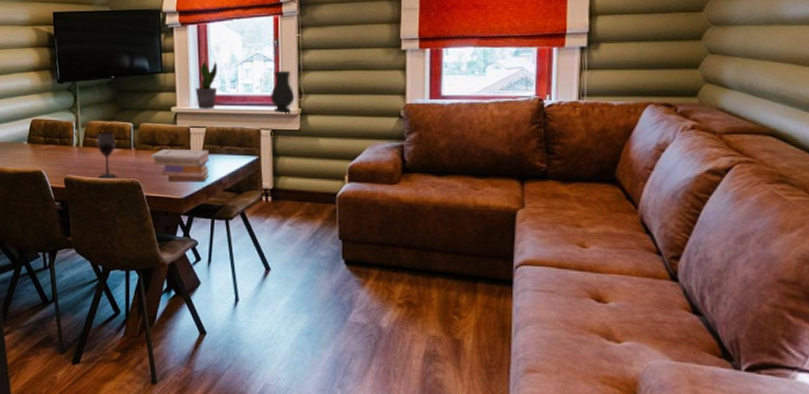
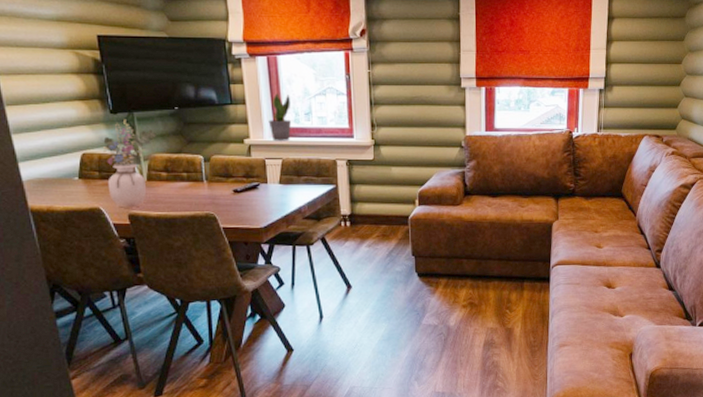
bouquet: none [48,88,94,172] -> present [102,119,156,208]
wine glass: present [97,131,116,179] -> none [163,164,188,213]
books: present [151,148,210,183] -> none [225,180,288,213]
vase: present [270,71,294,113] -> none [344,105,367,145]

